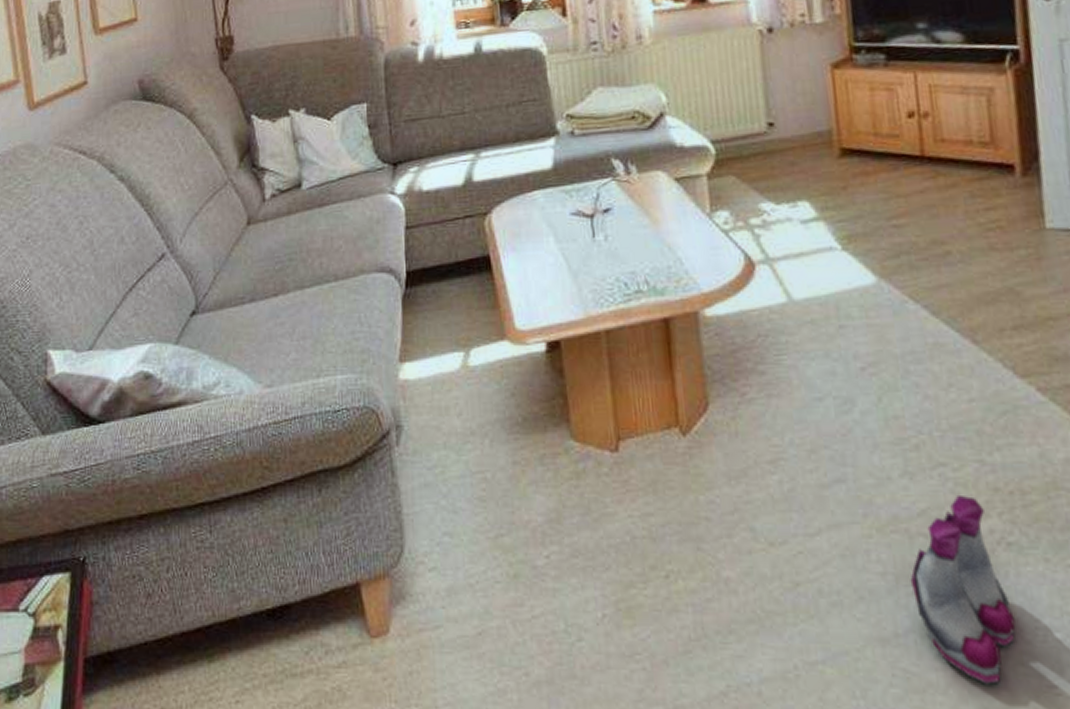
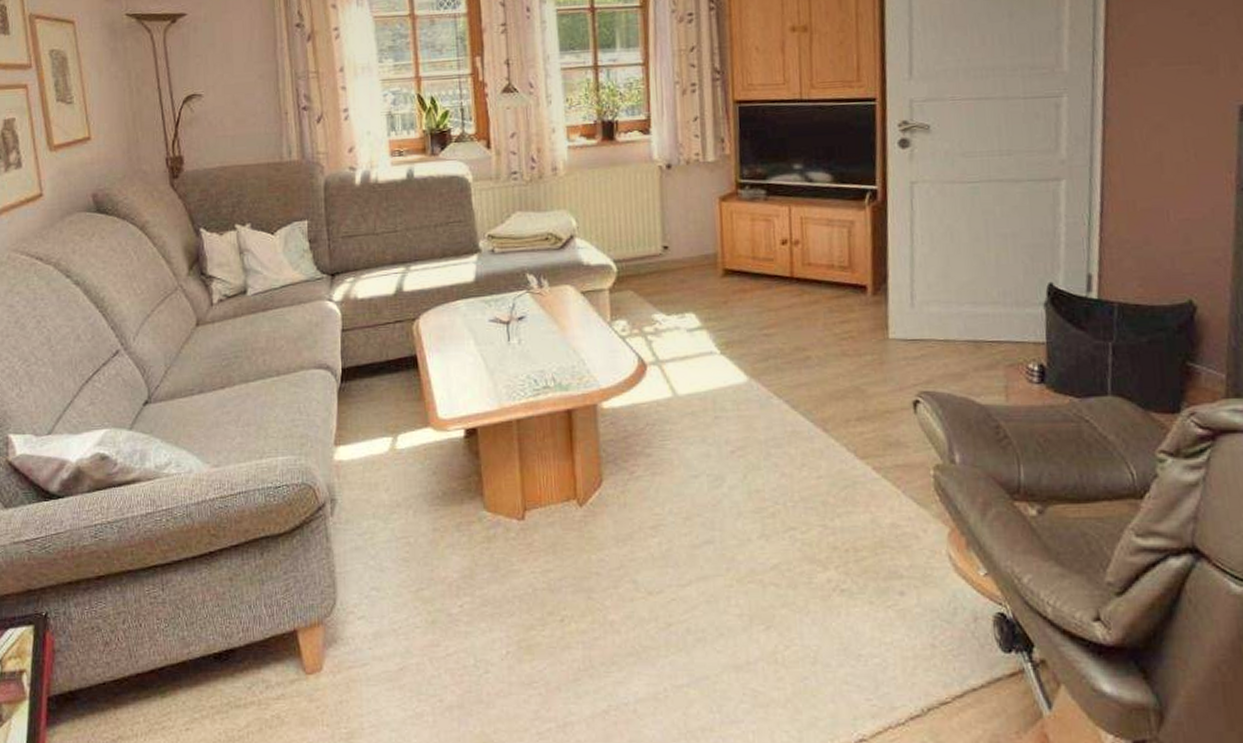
boots: present [910,494,1016,685] -> none [761,552,843,699]

